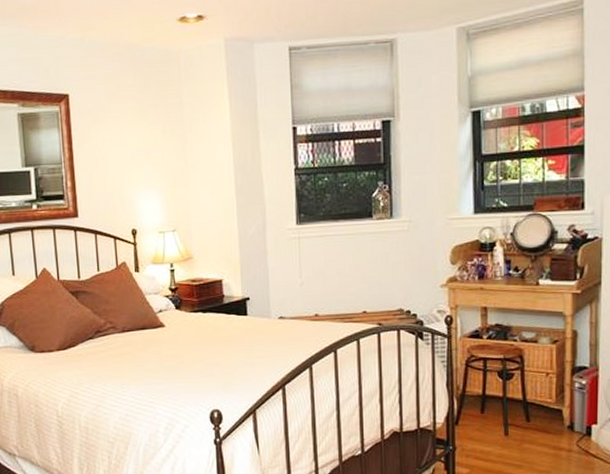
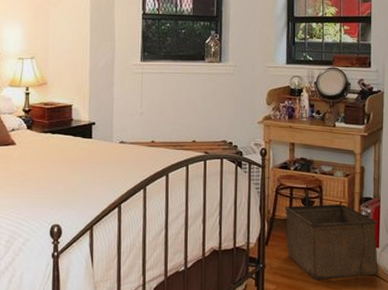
storage bin: none [477,376,597,462] -> present [285,204,379,280]

